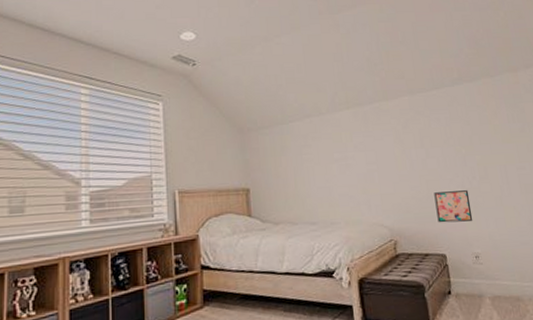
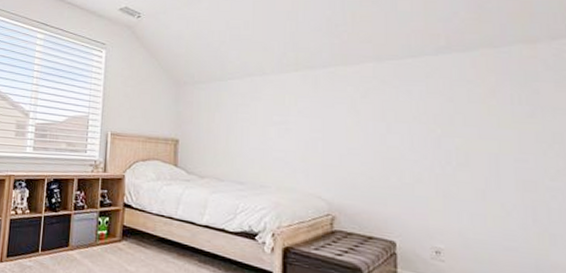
wall art: present [434,190,473,223] -> none [390,172,440,213]

